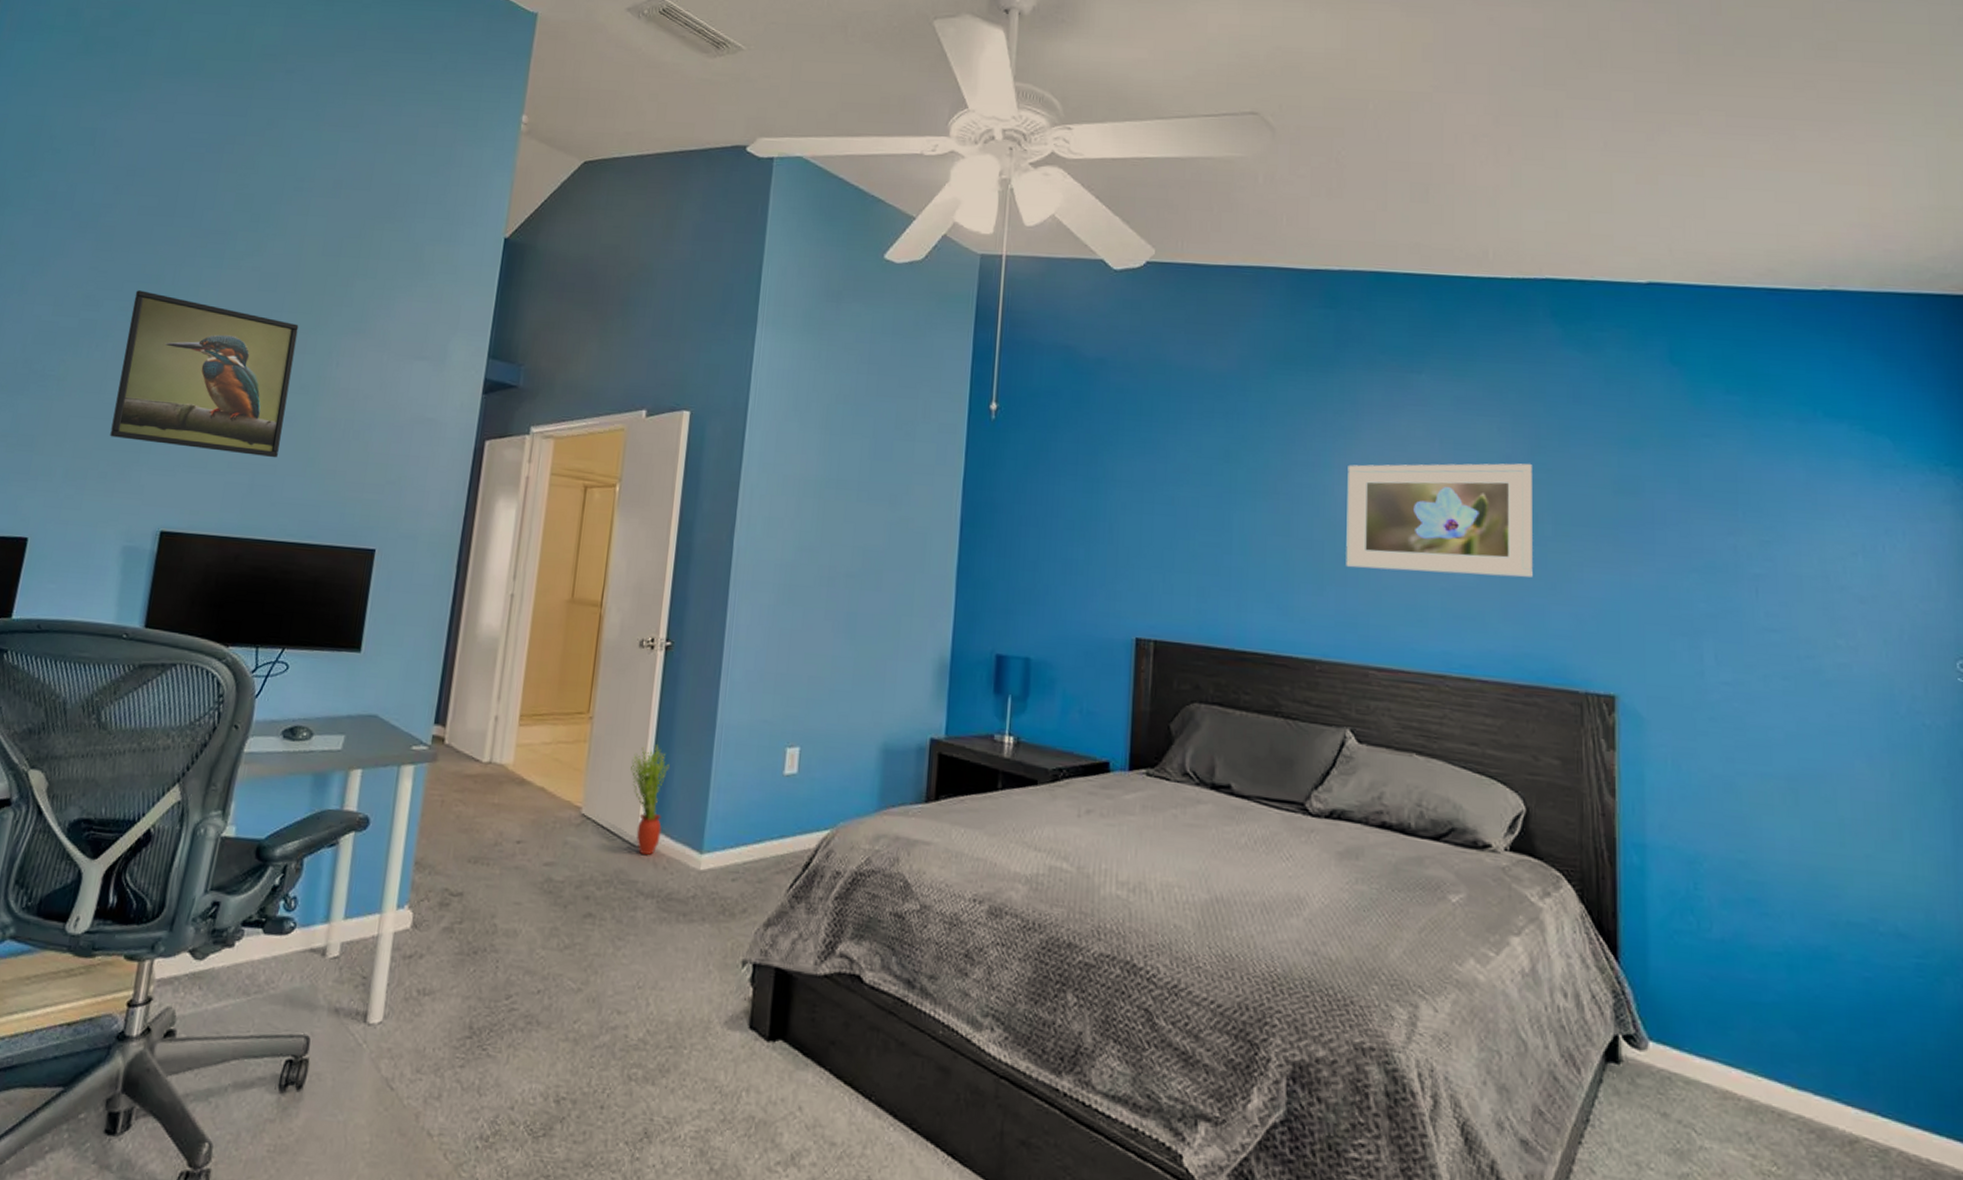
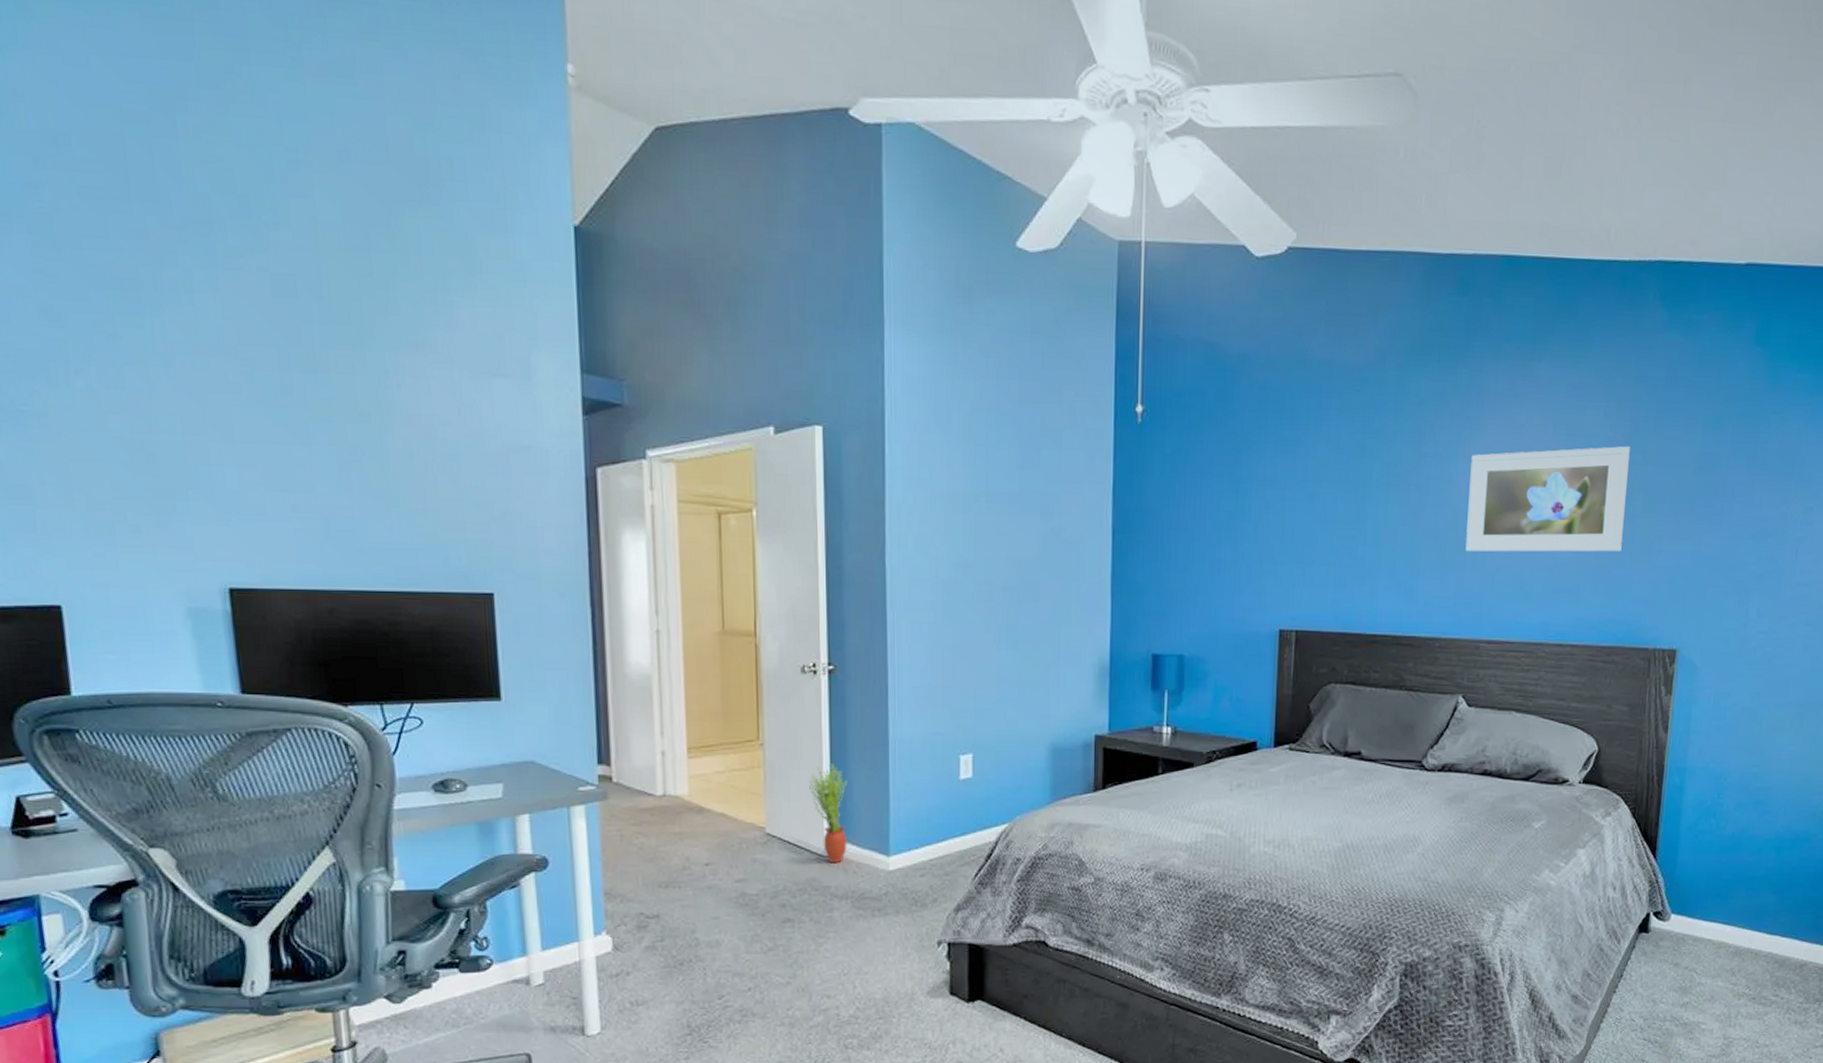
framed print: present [110,290,299,458] -> none [107,299,351,499]

